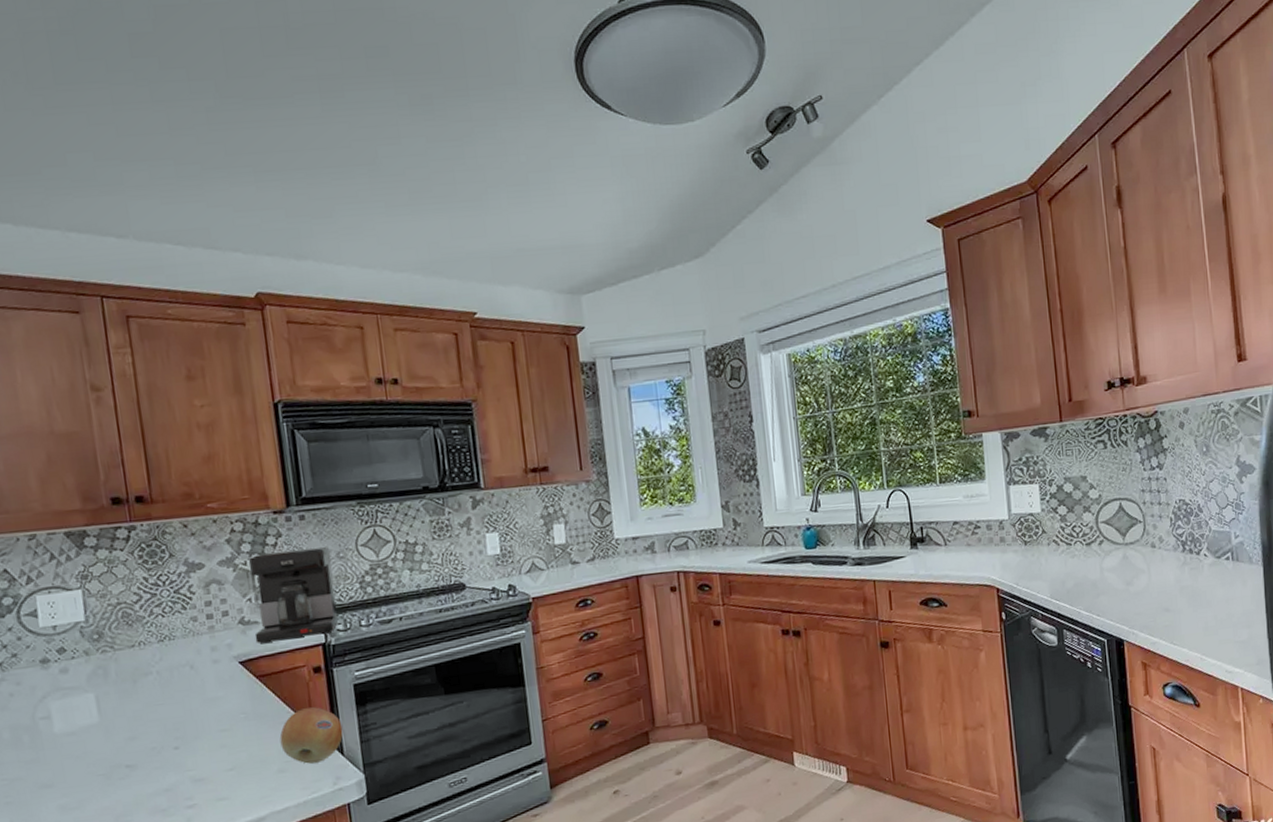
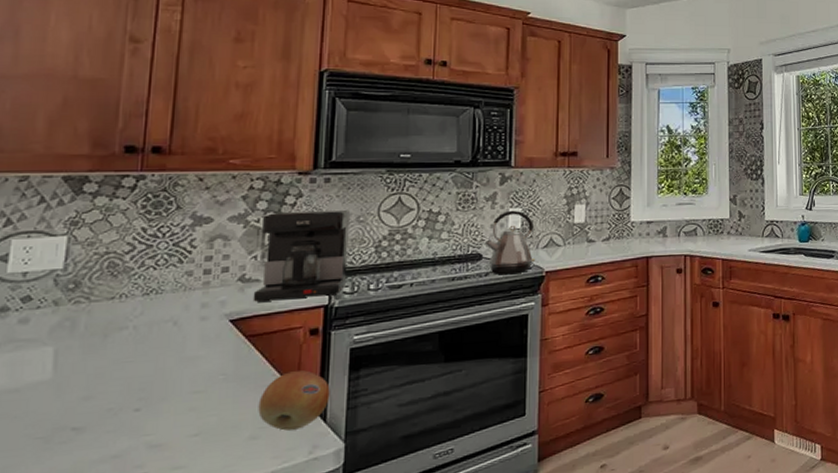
kettle: none [465,535,521,604] -> present [484,210,536,275]

